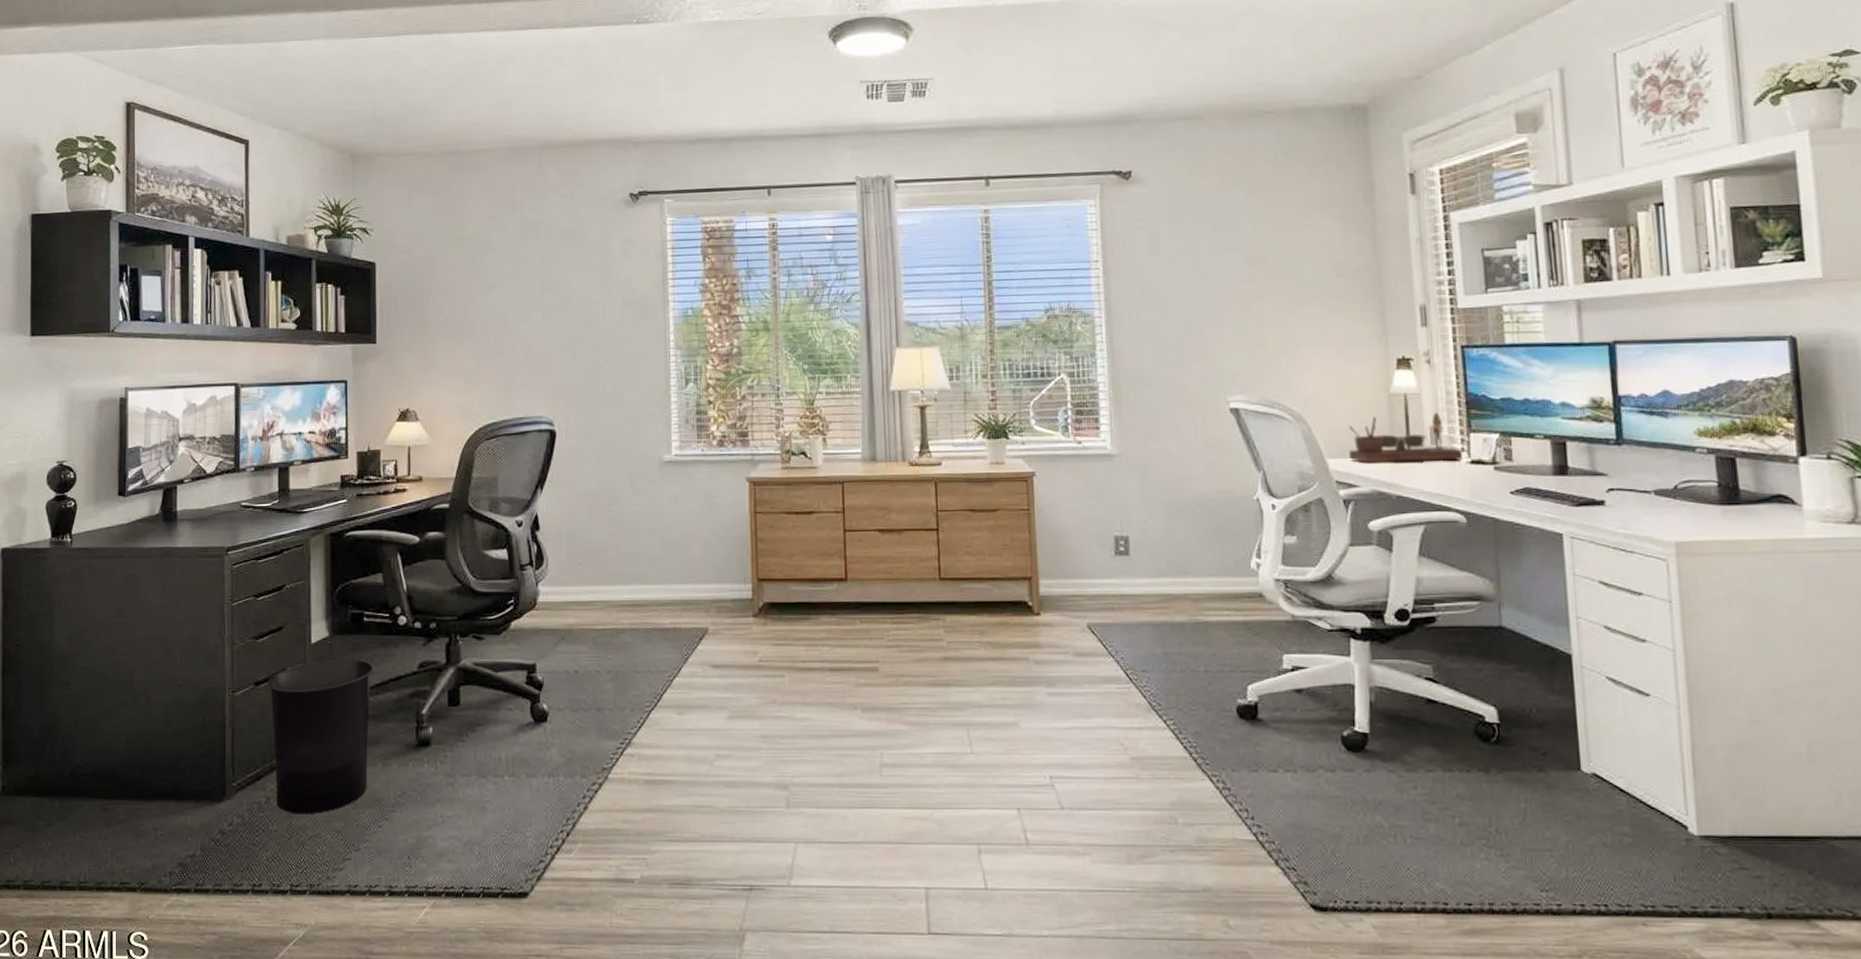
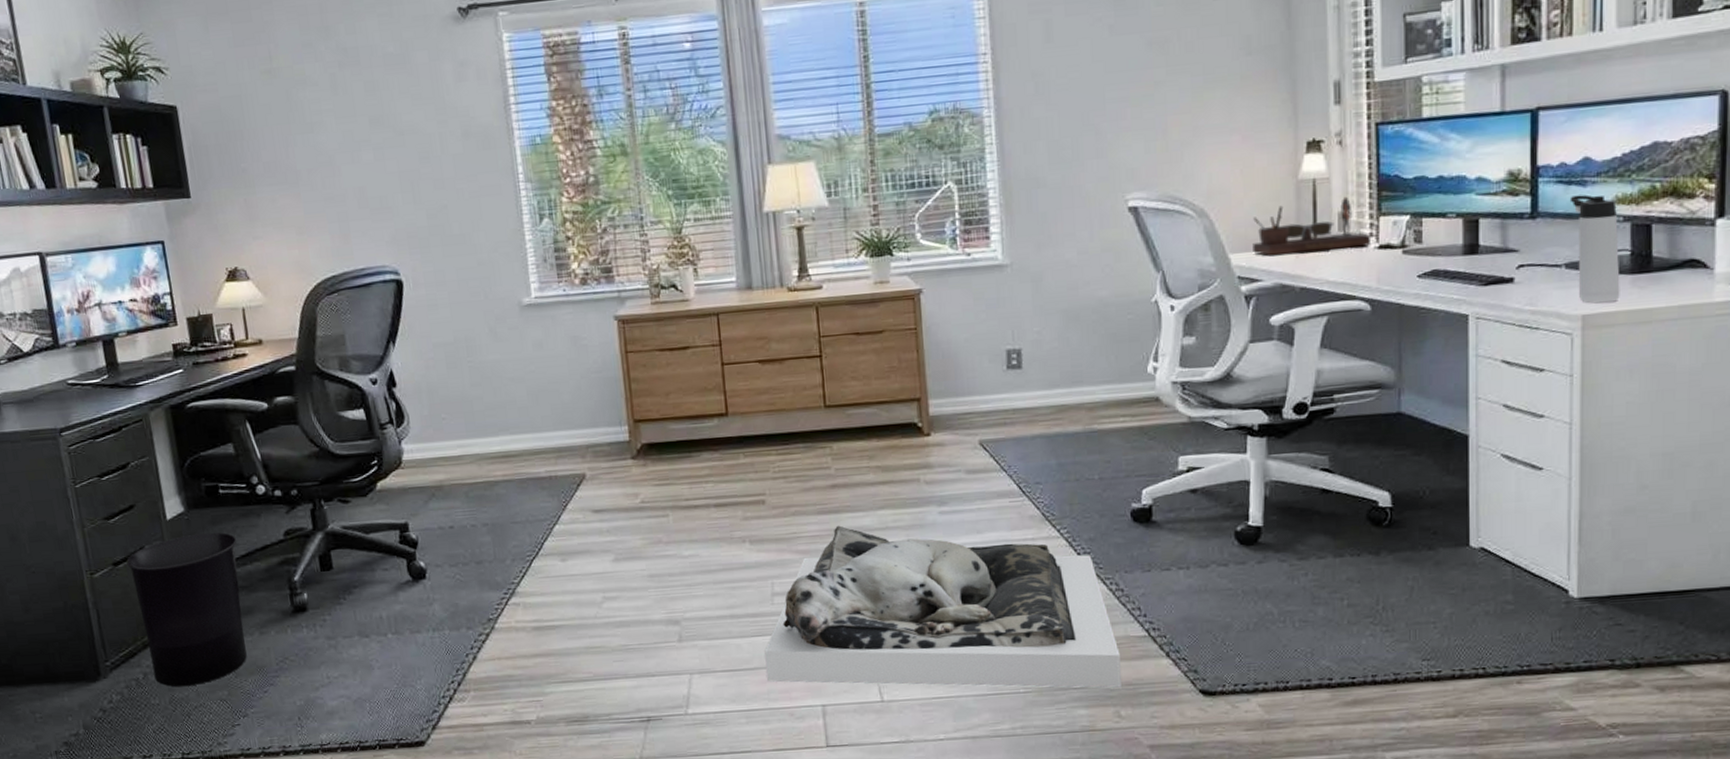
dog bed: none [870,699,1230,896] -> present [764,525,1121,689]
thermos bottle: none [1653,425,1711,533] -> present [1569,194,1620,304]

